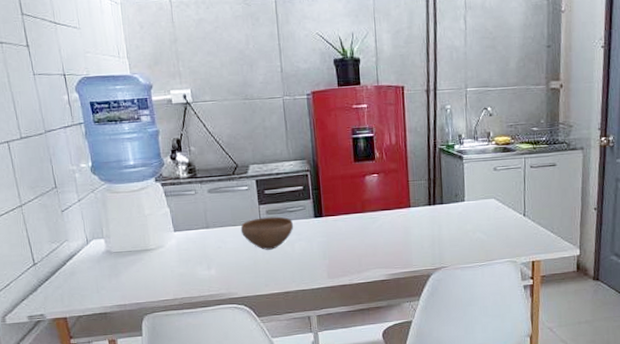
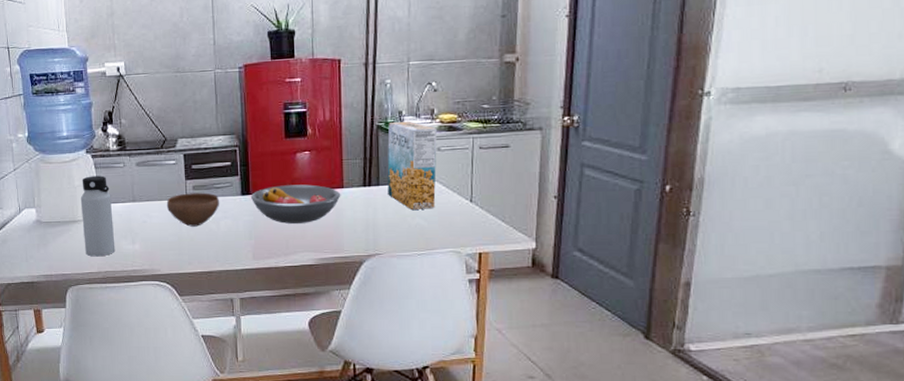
water bottle: none [151,203,191,284] -> present [80,175,116,257]
fruit bowl: none [323,205,409,243] -> present [250,184,341,224]
cereal box: none [449,144,494,225] -> present [387,122,437,210]

